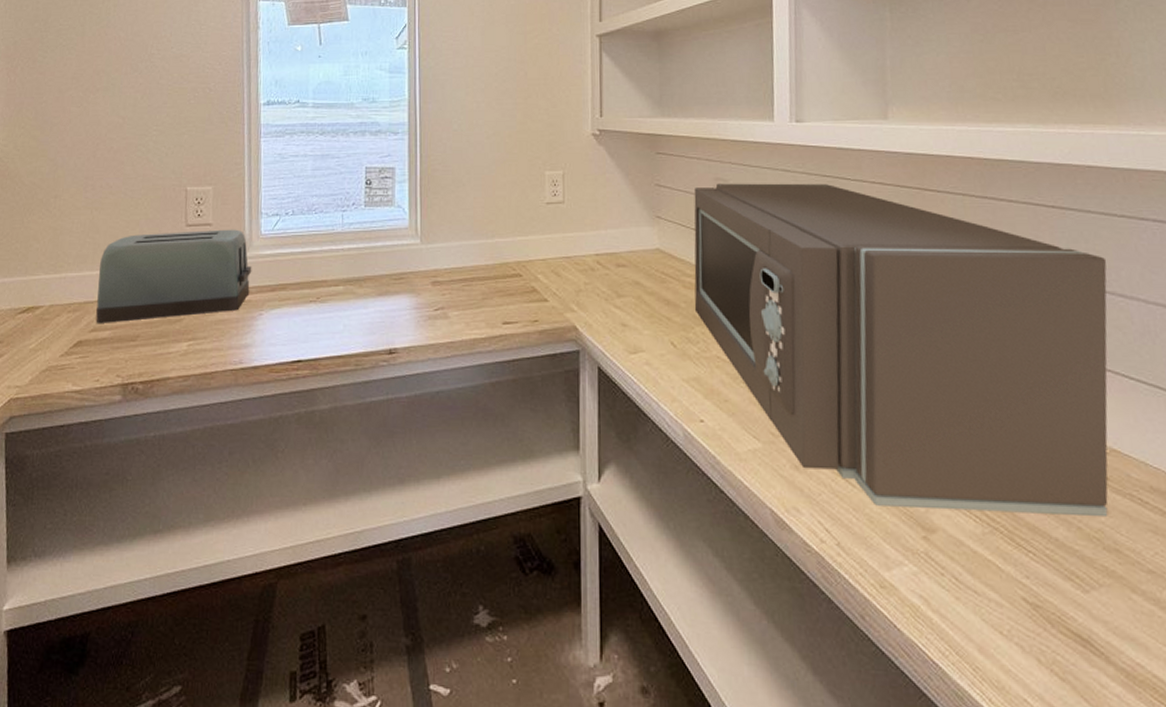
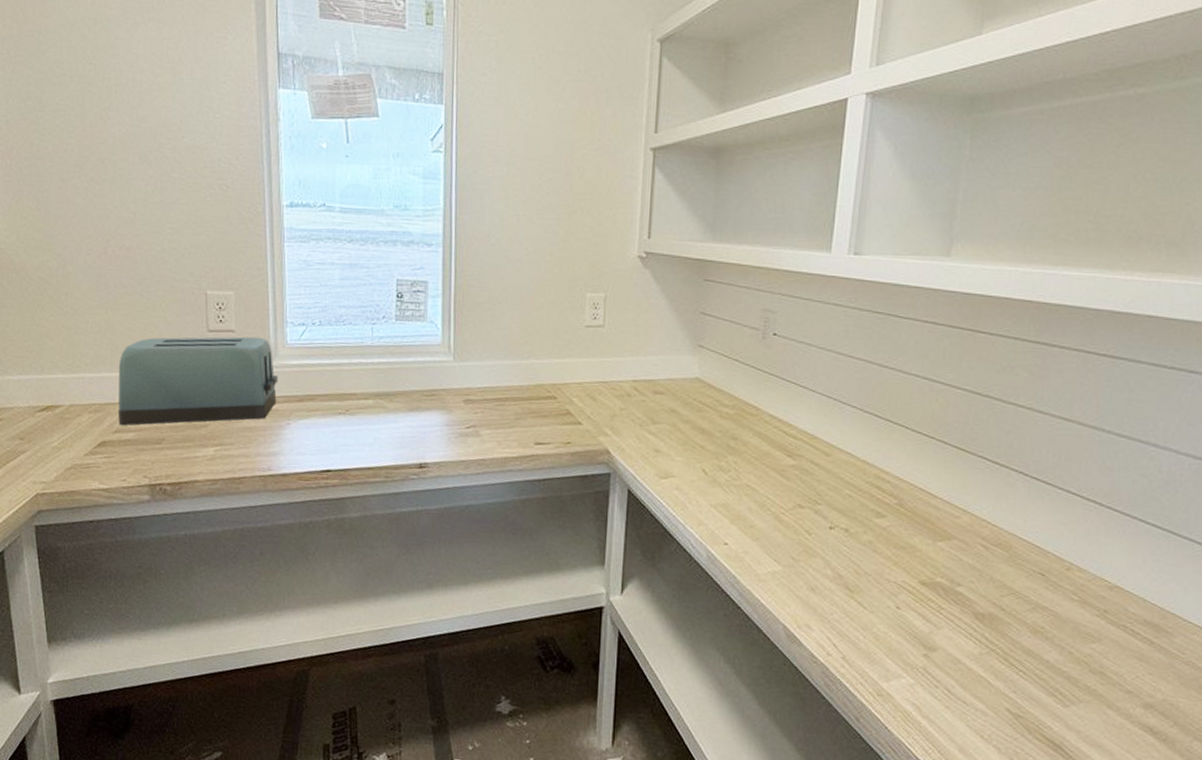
microwave: present [694,183,1108,518] -> none [729,314,1148,645]

